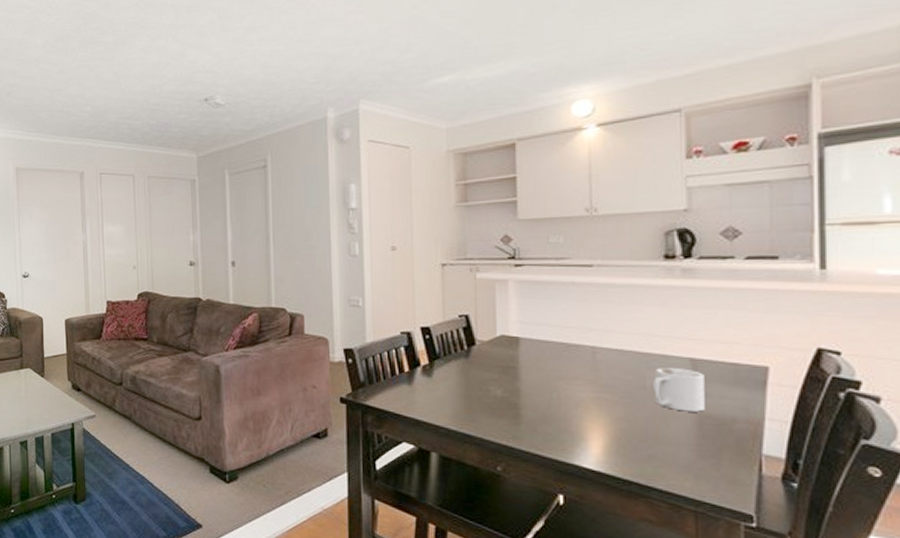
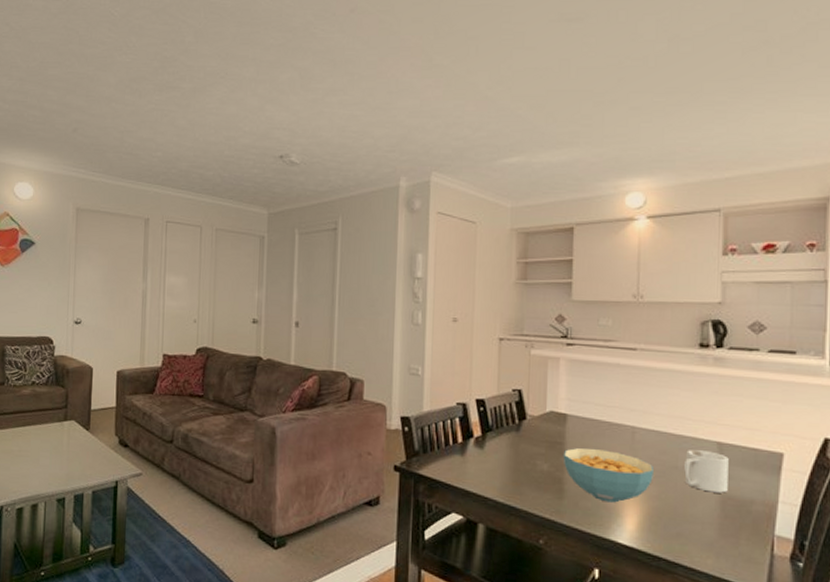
cereal bowl: none [517,371,620,427] -> present [563,448,655,503]

